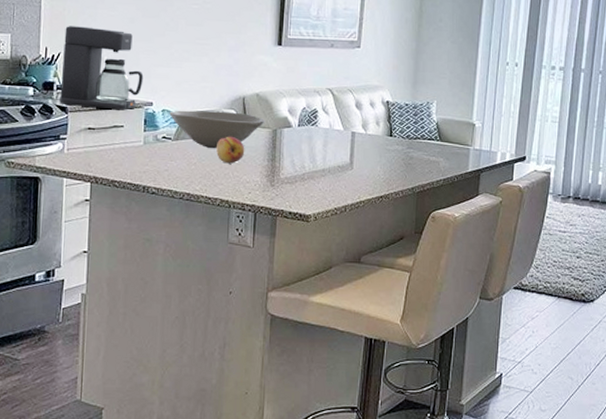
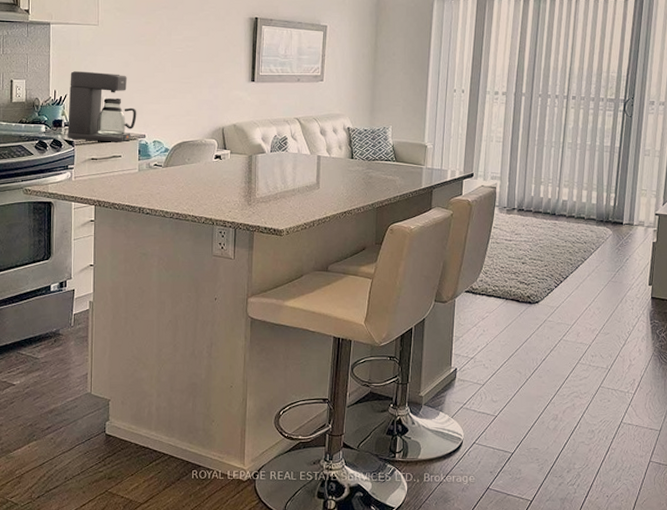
bowl: present [169,110,266,148] -> none [159,141,242,173]
fruit: present [216,136,245,164] -> none [201,162,225,186]

